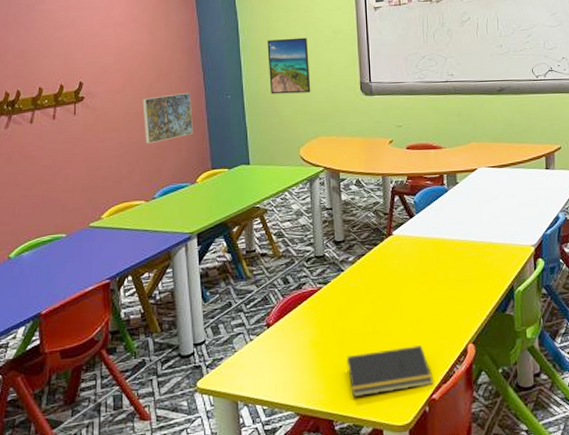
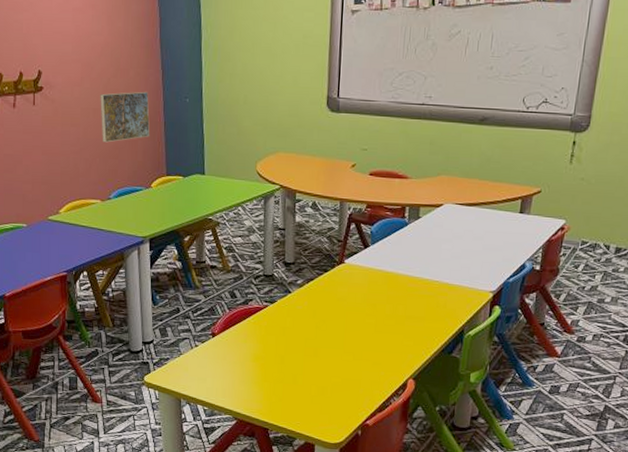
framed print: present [267,37,311,94] -> none [230,39,275,104]
notepad: present [346,345,433,398] -> none [285,372,369,413]

